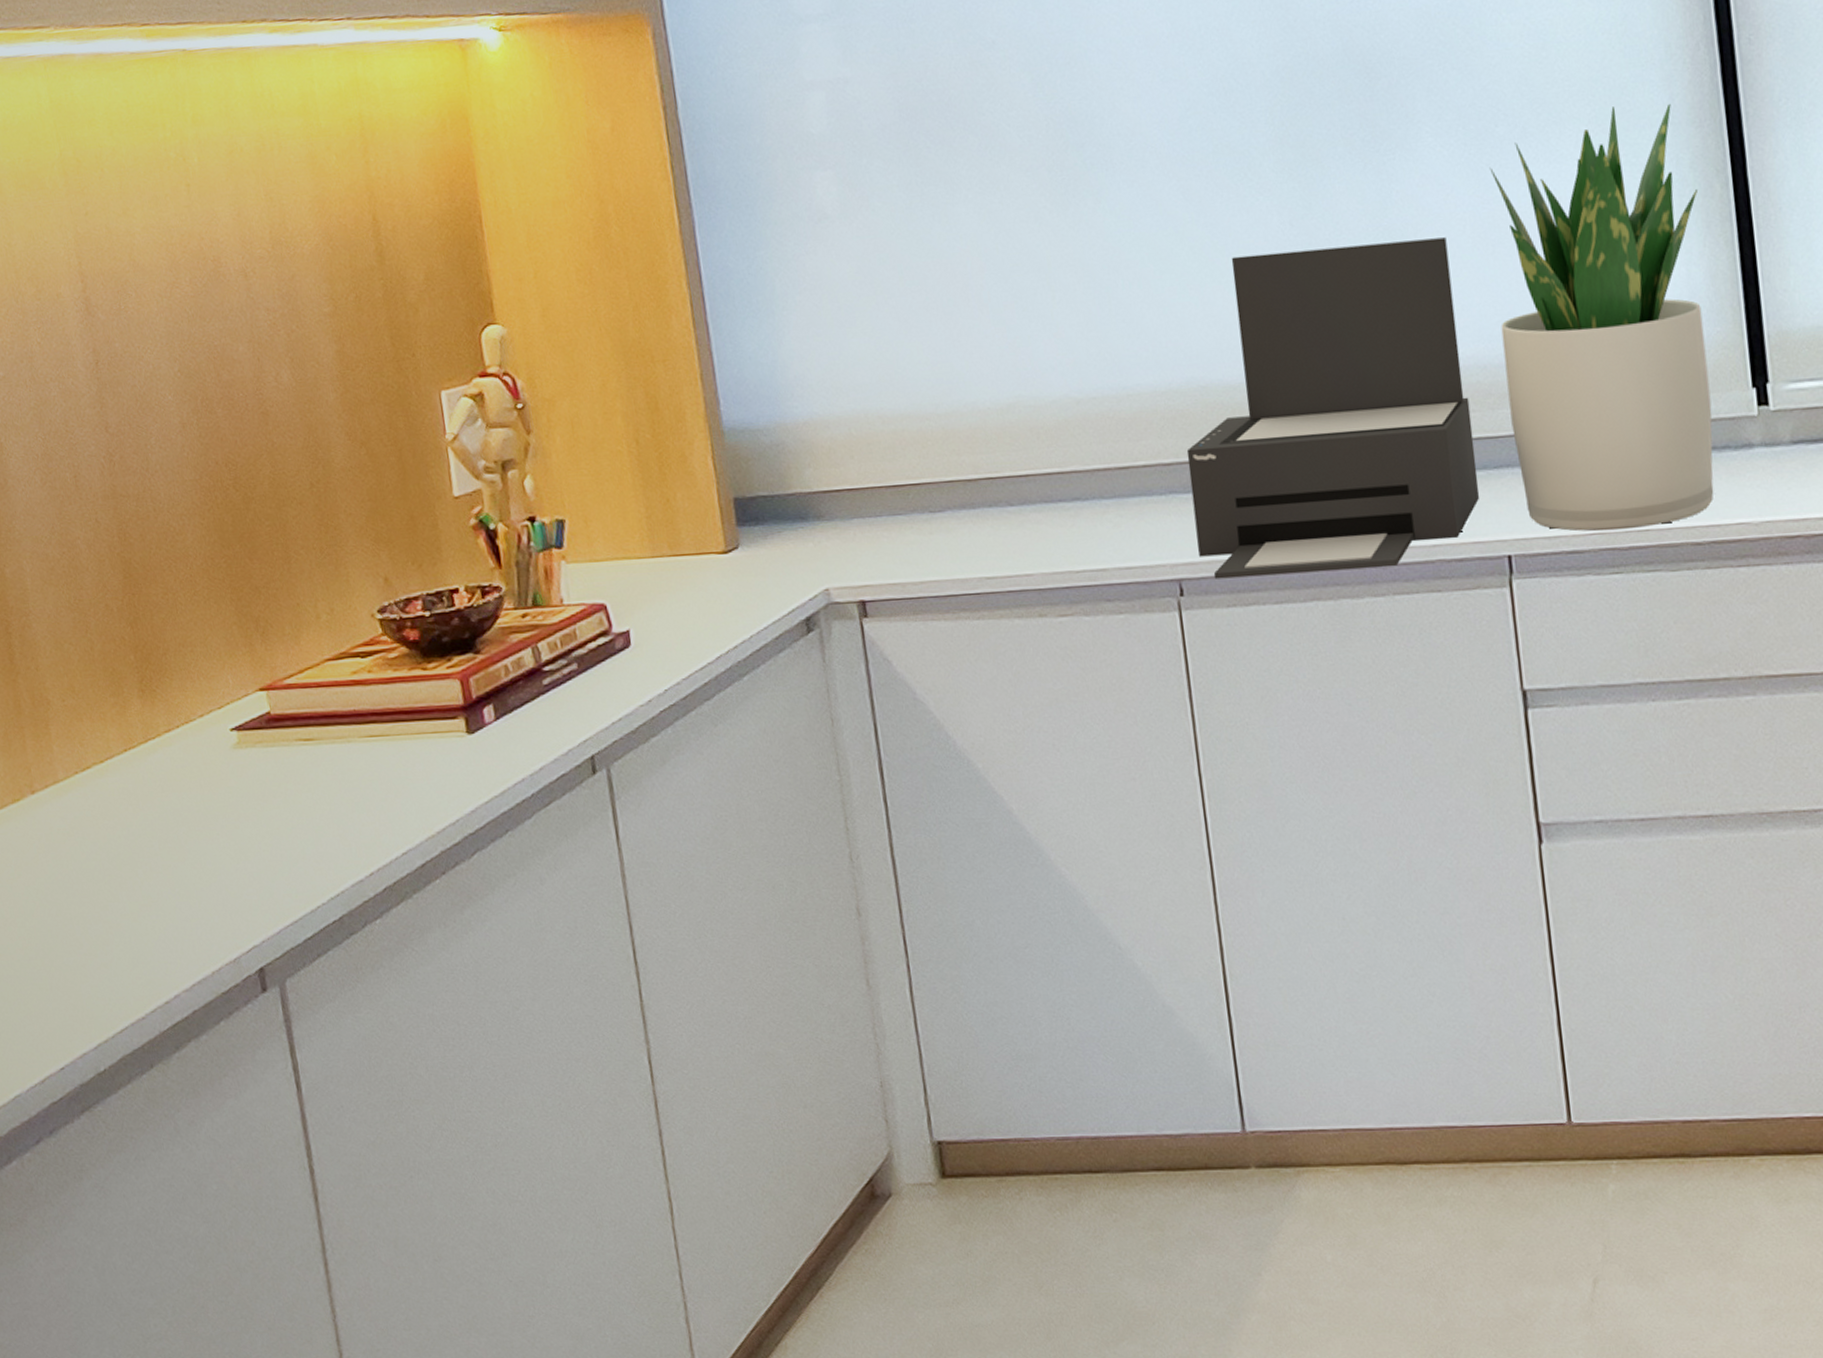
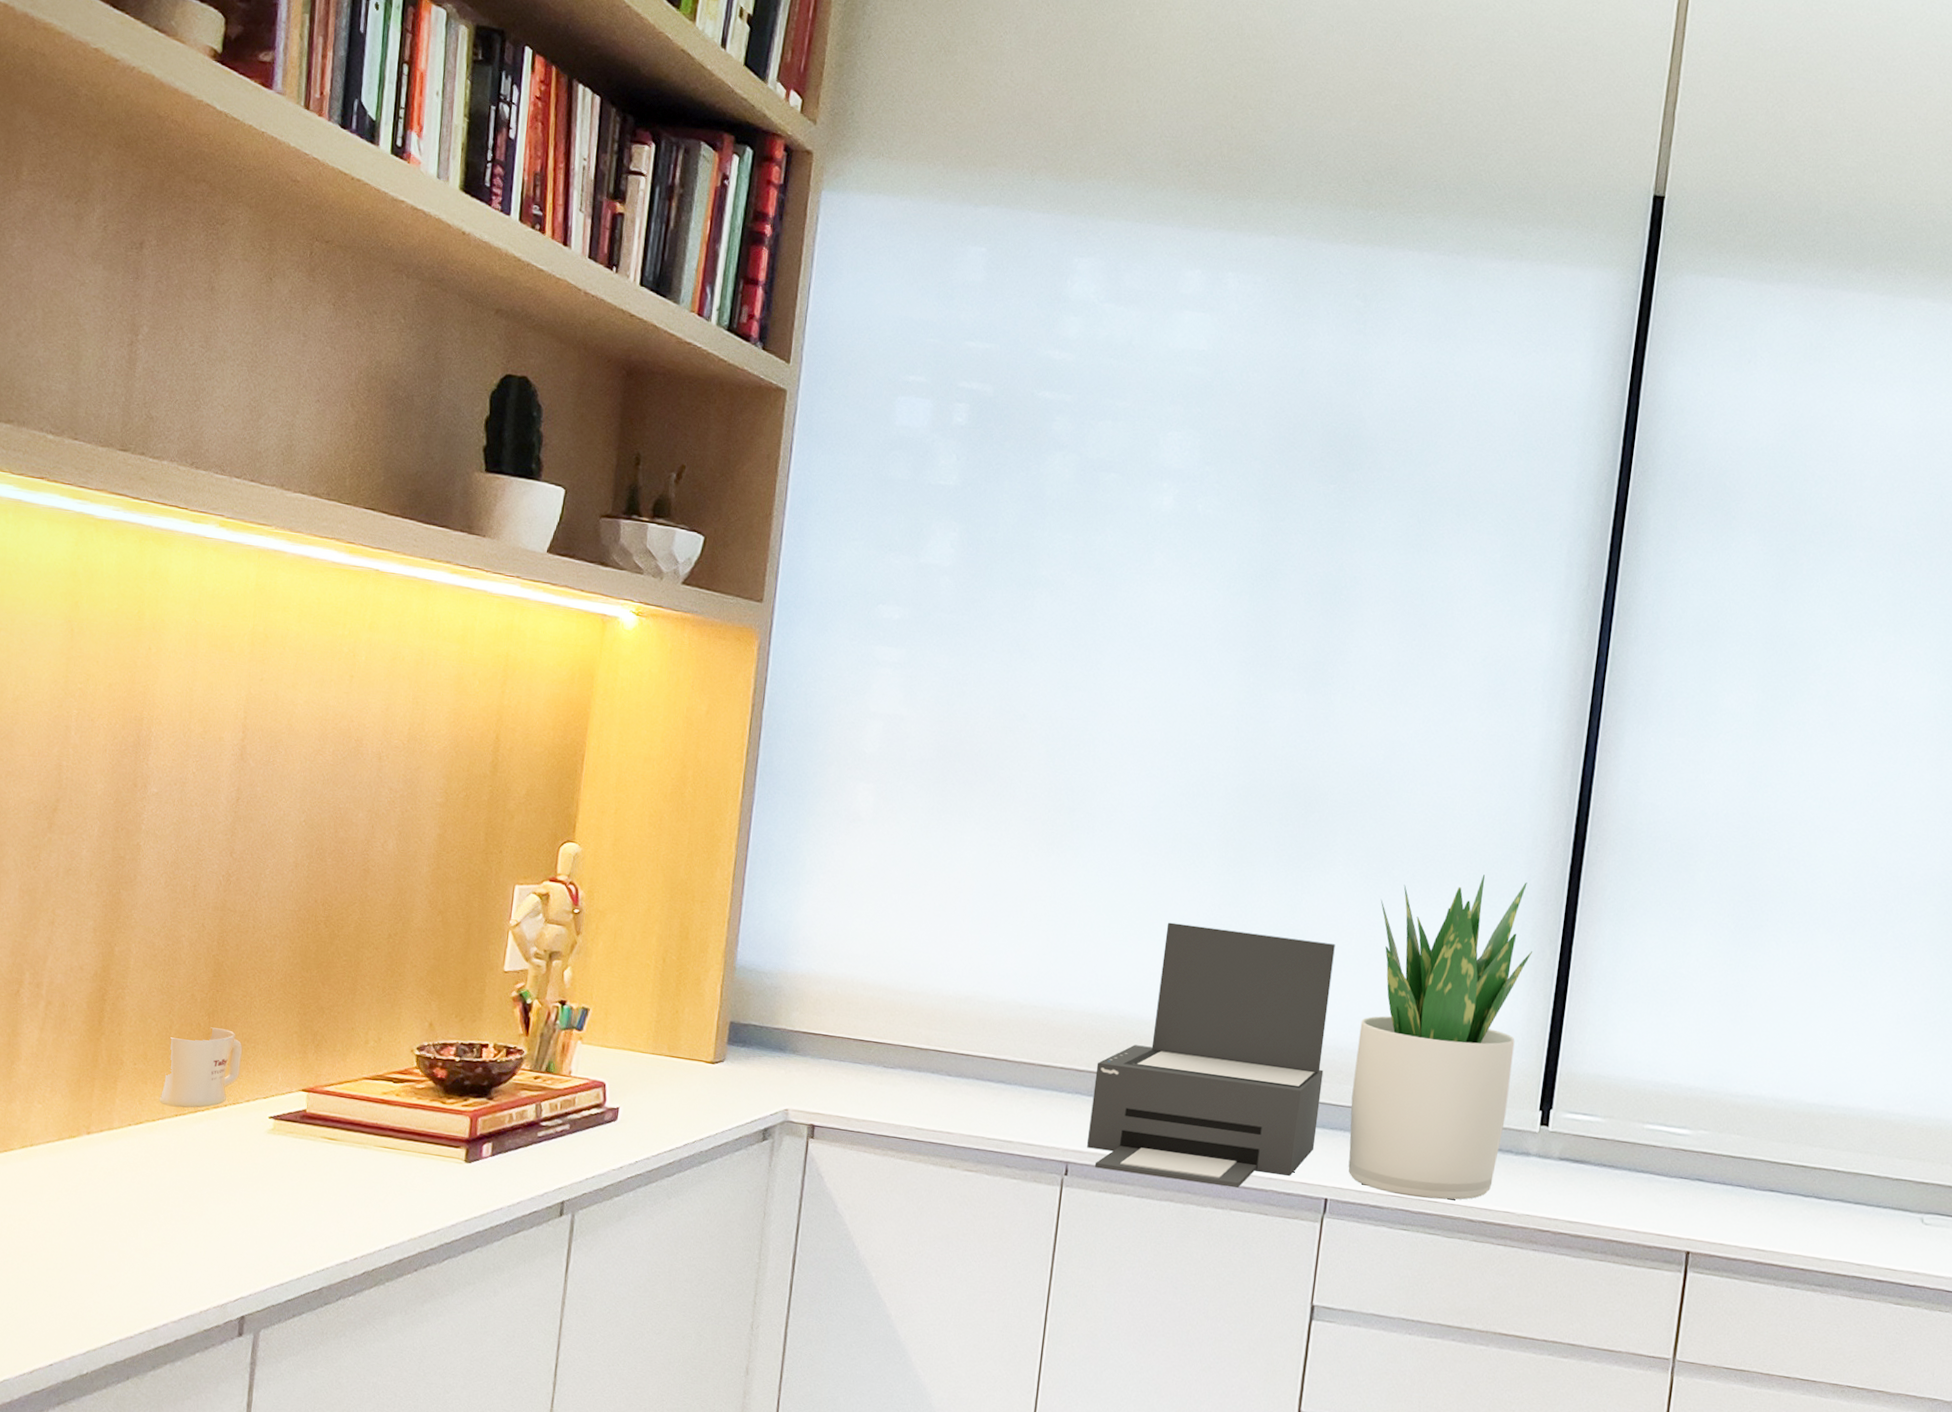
mug: none [95,637,184,742] -> present [159,1027,243,1108]

